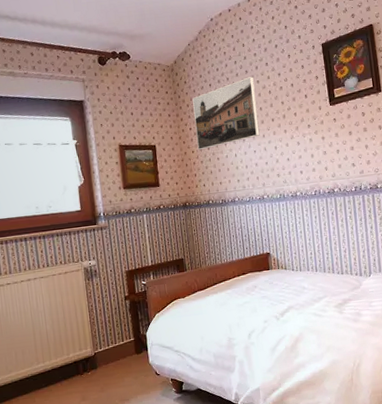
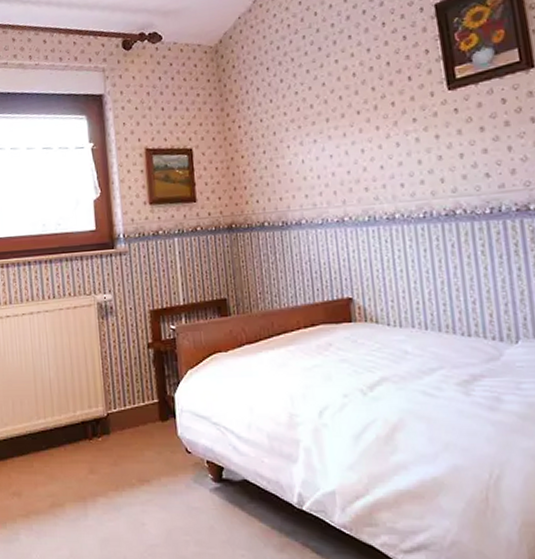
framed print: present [192,76,260,150] -> none [243,55,339,155]

